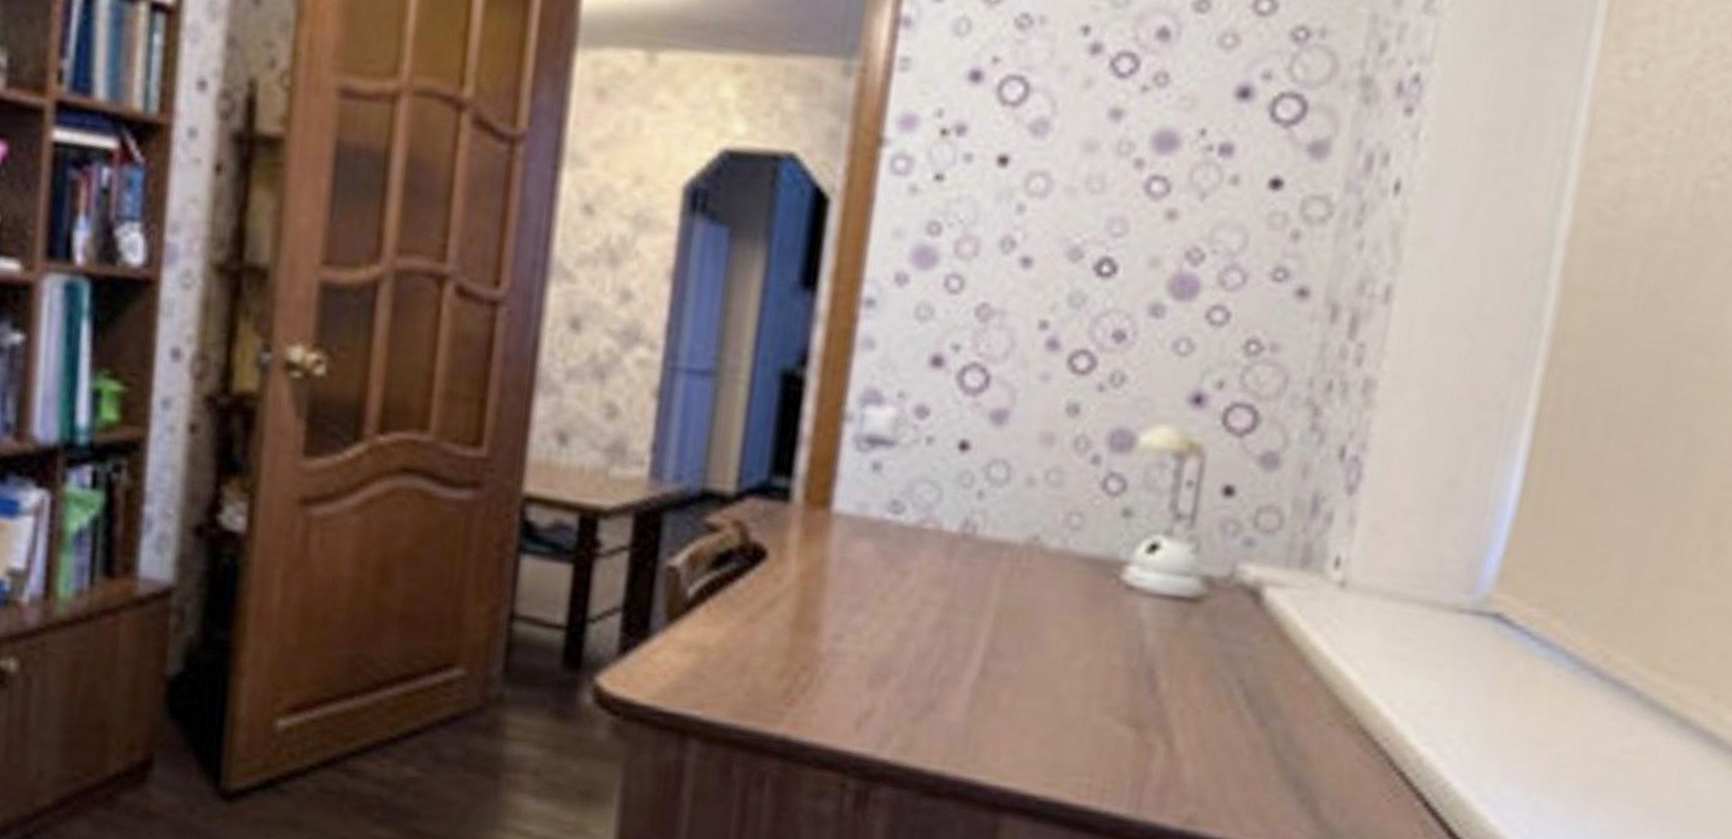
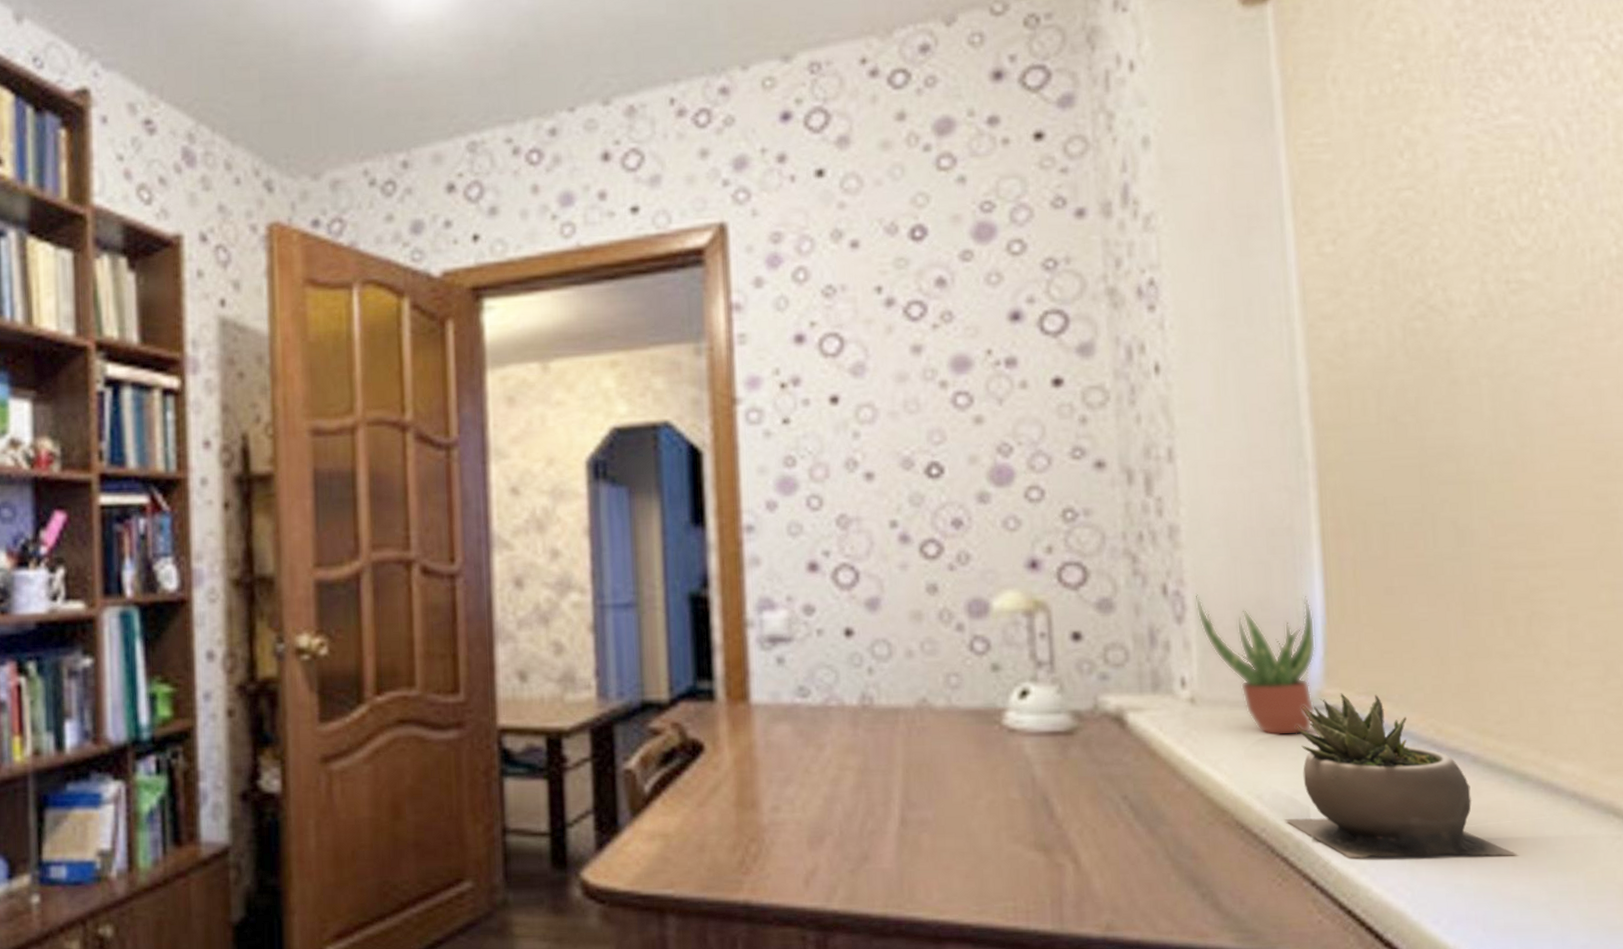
potted plant: none [1372,463,1504,640] -> present [1195,593,1316,736]
succulent plant: none [1411,600,1654,804] -> present [1284,693,1517,858]

